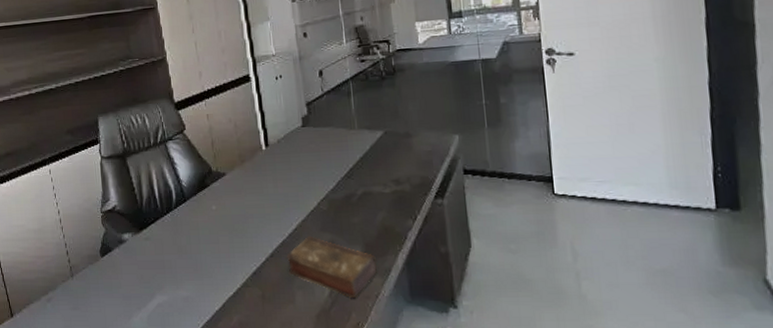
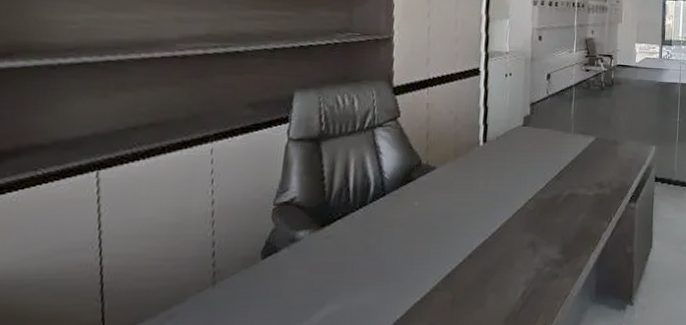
book: present [287,235,377,298] -> none [485,235,572,299]

